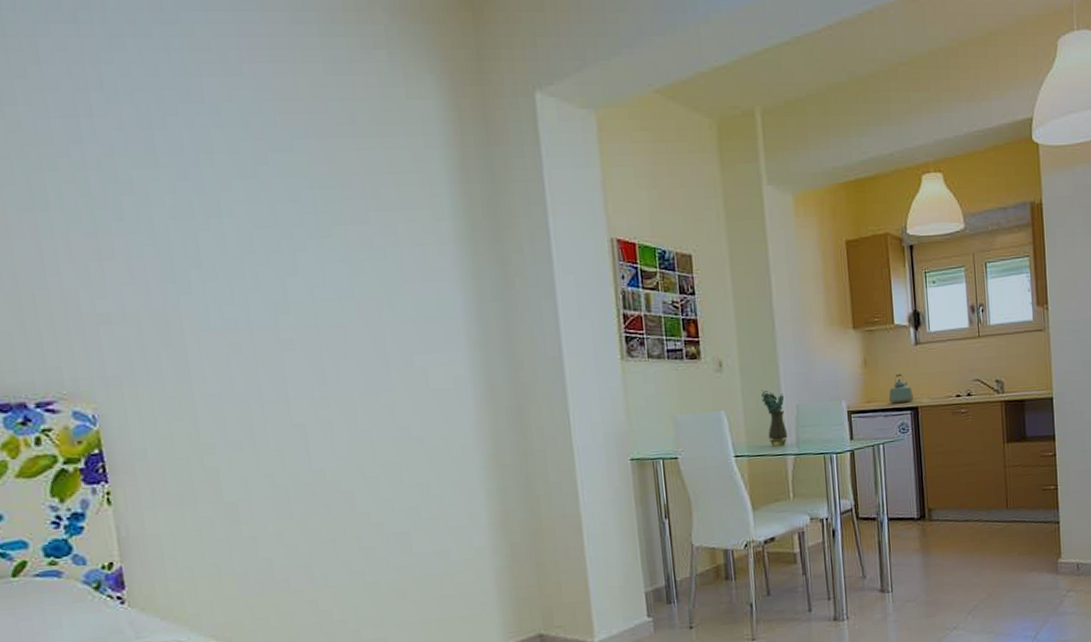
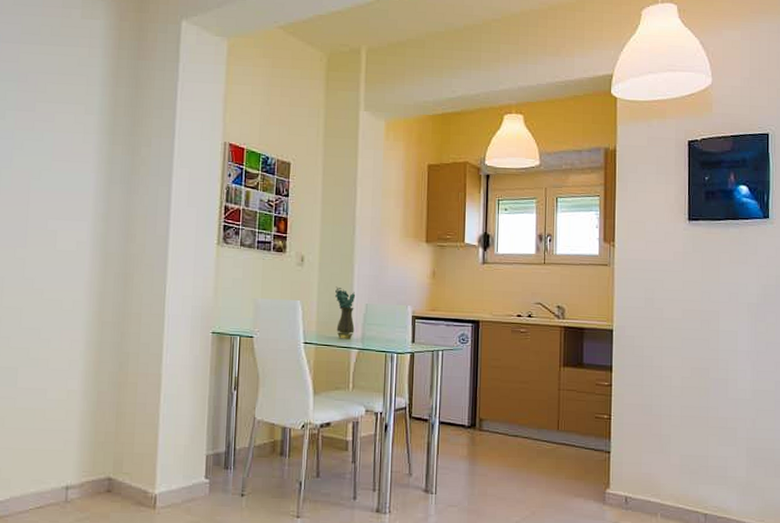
kettle: present [888,373,914,404] -> none [452,288,476,316]

